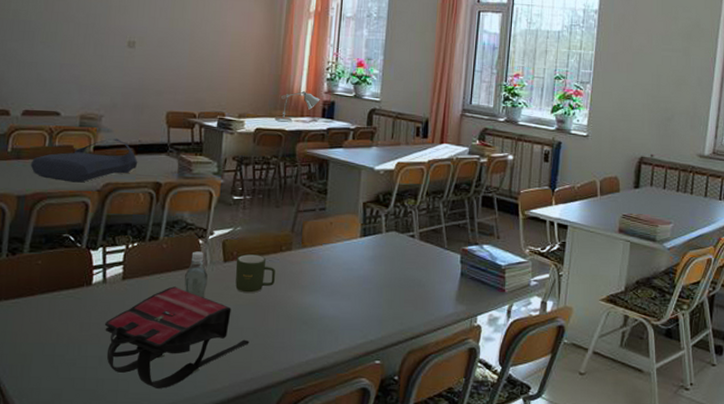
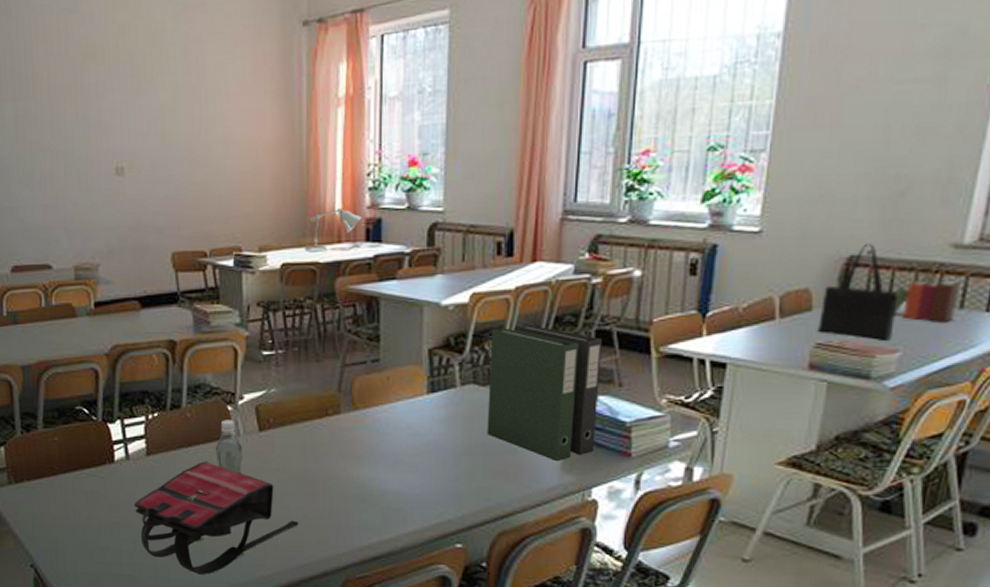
bag: present [30,138,138,182] -> none [29,291,146,347]
mug: present [235,254,275,294] -> none [273,421,323,467]
binder: none [403,187,487,294] -> present [487,323,603,461]
tote bag: none [624,150,671,215] -> present [818,243,900,340]
books: none [667,176,704,206] -> present [893,280,961,324]

